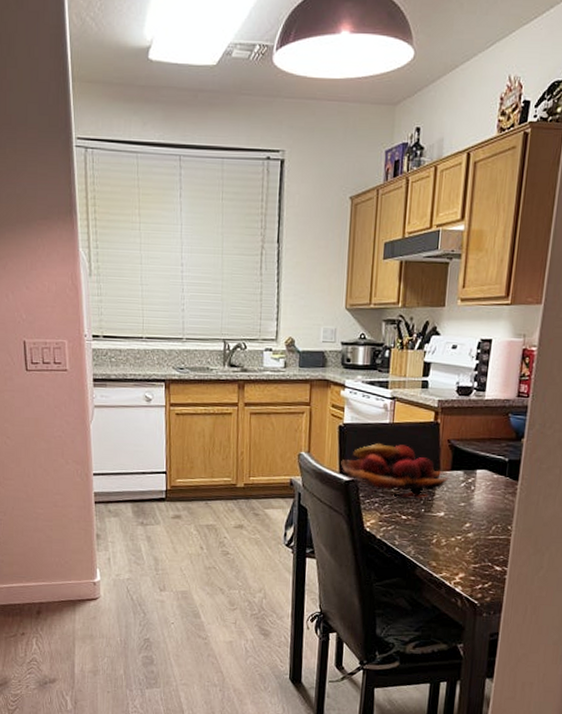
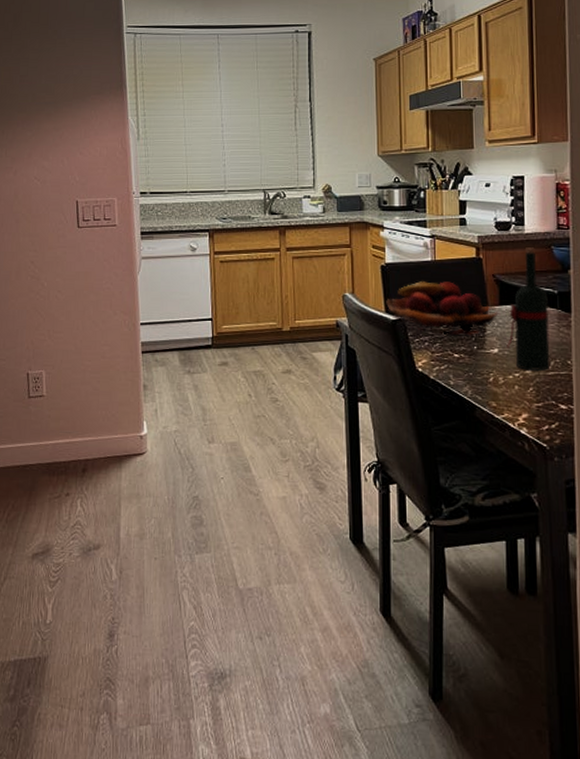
wine bottle: none [452,414,498,534] -> present [506,247,550,370]

